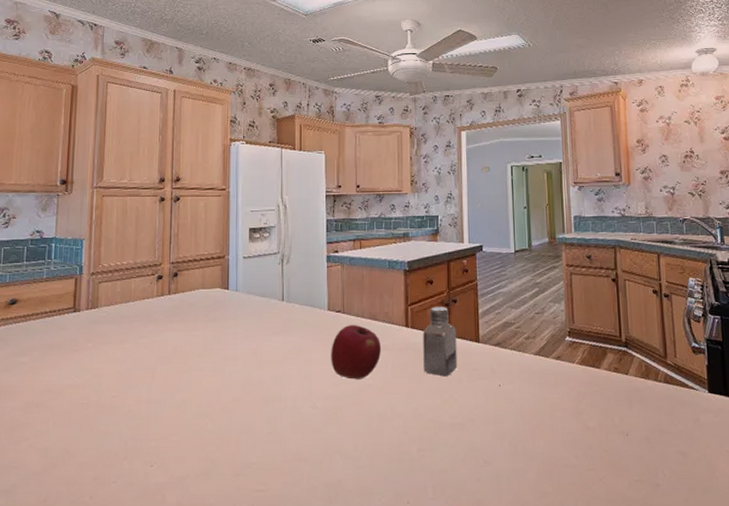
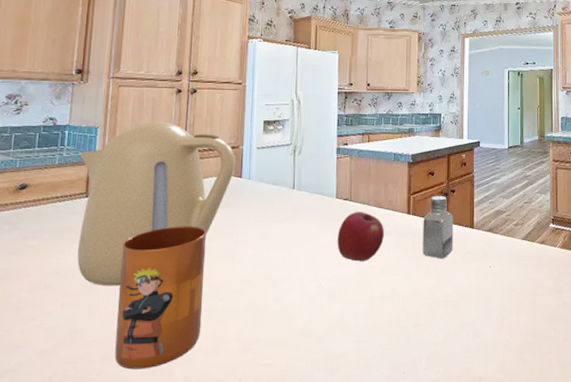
kettle: none [65,231,222,405] -> present [77,121,236,286]
mug: none [107,341,195,493] -> present [114,226,206,370]

